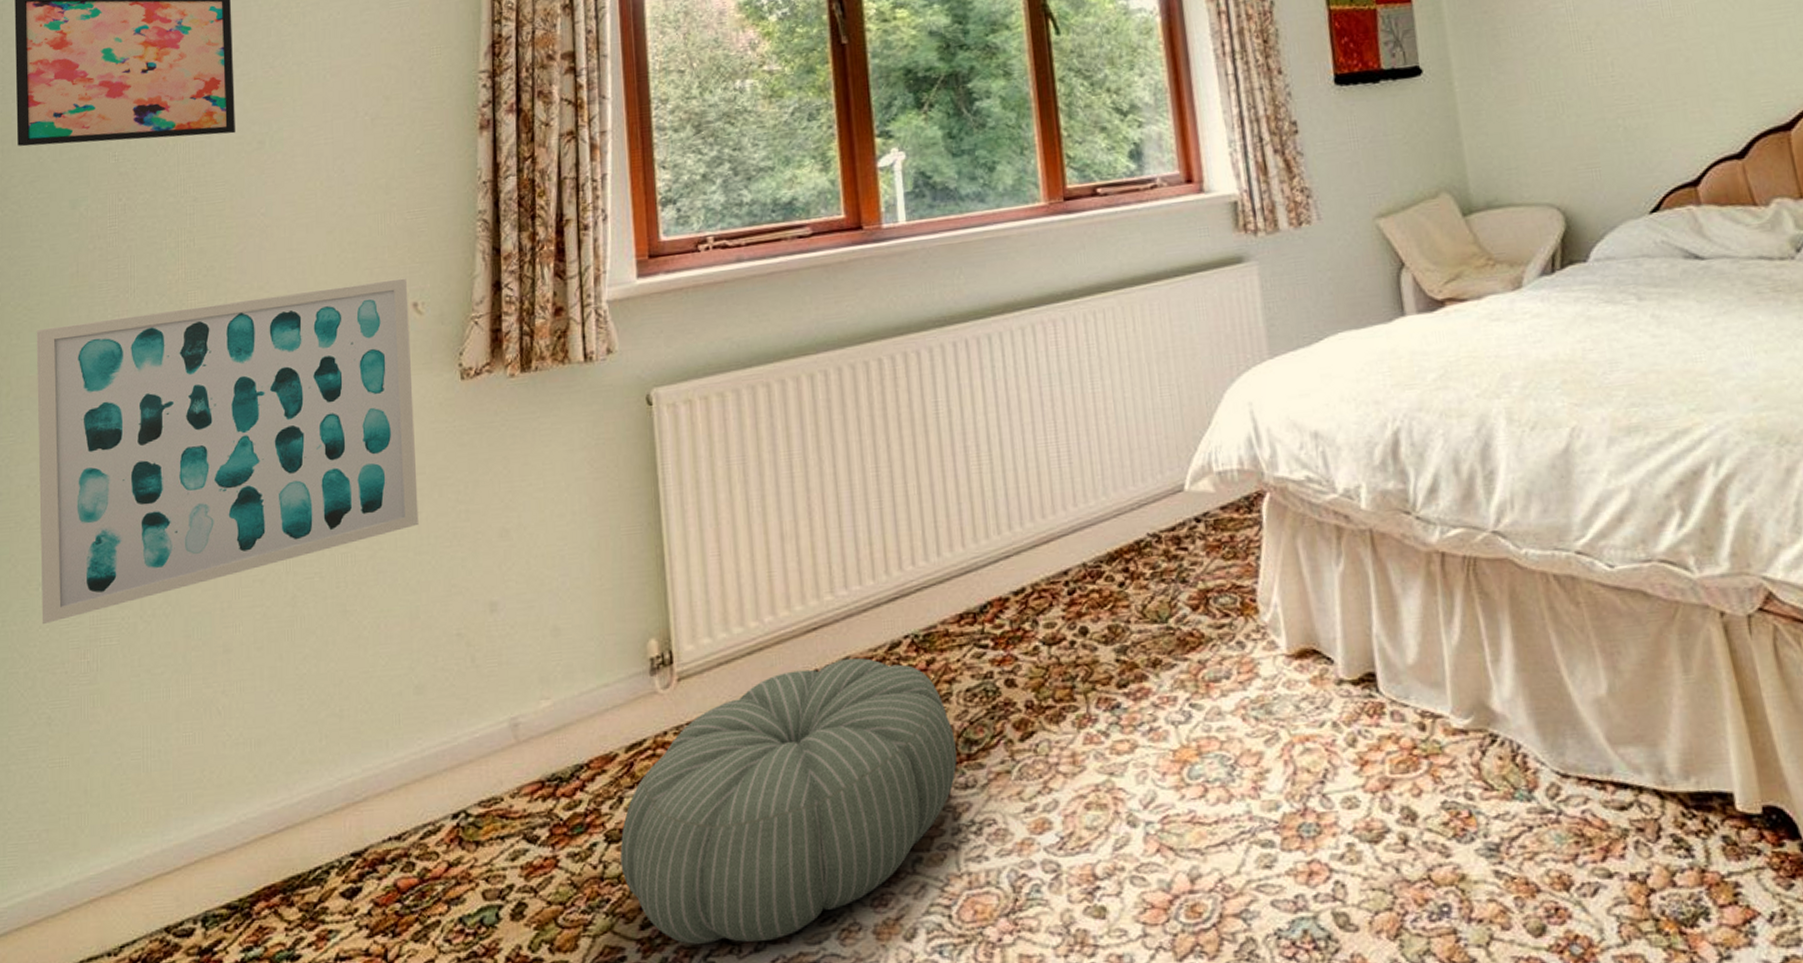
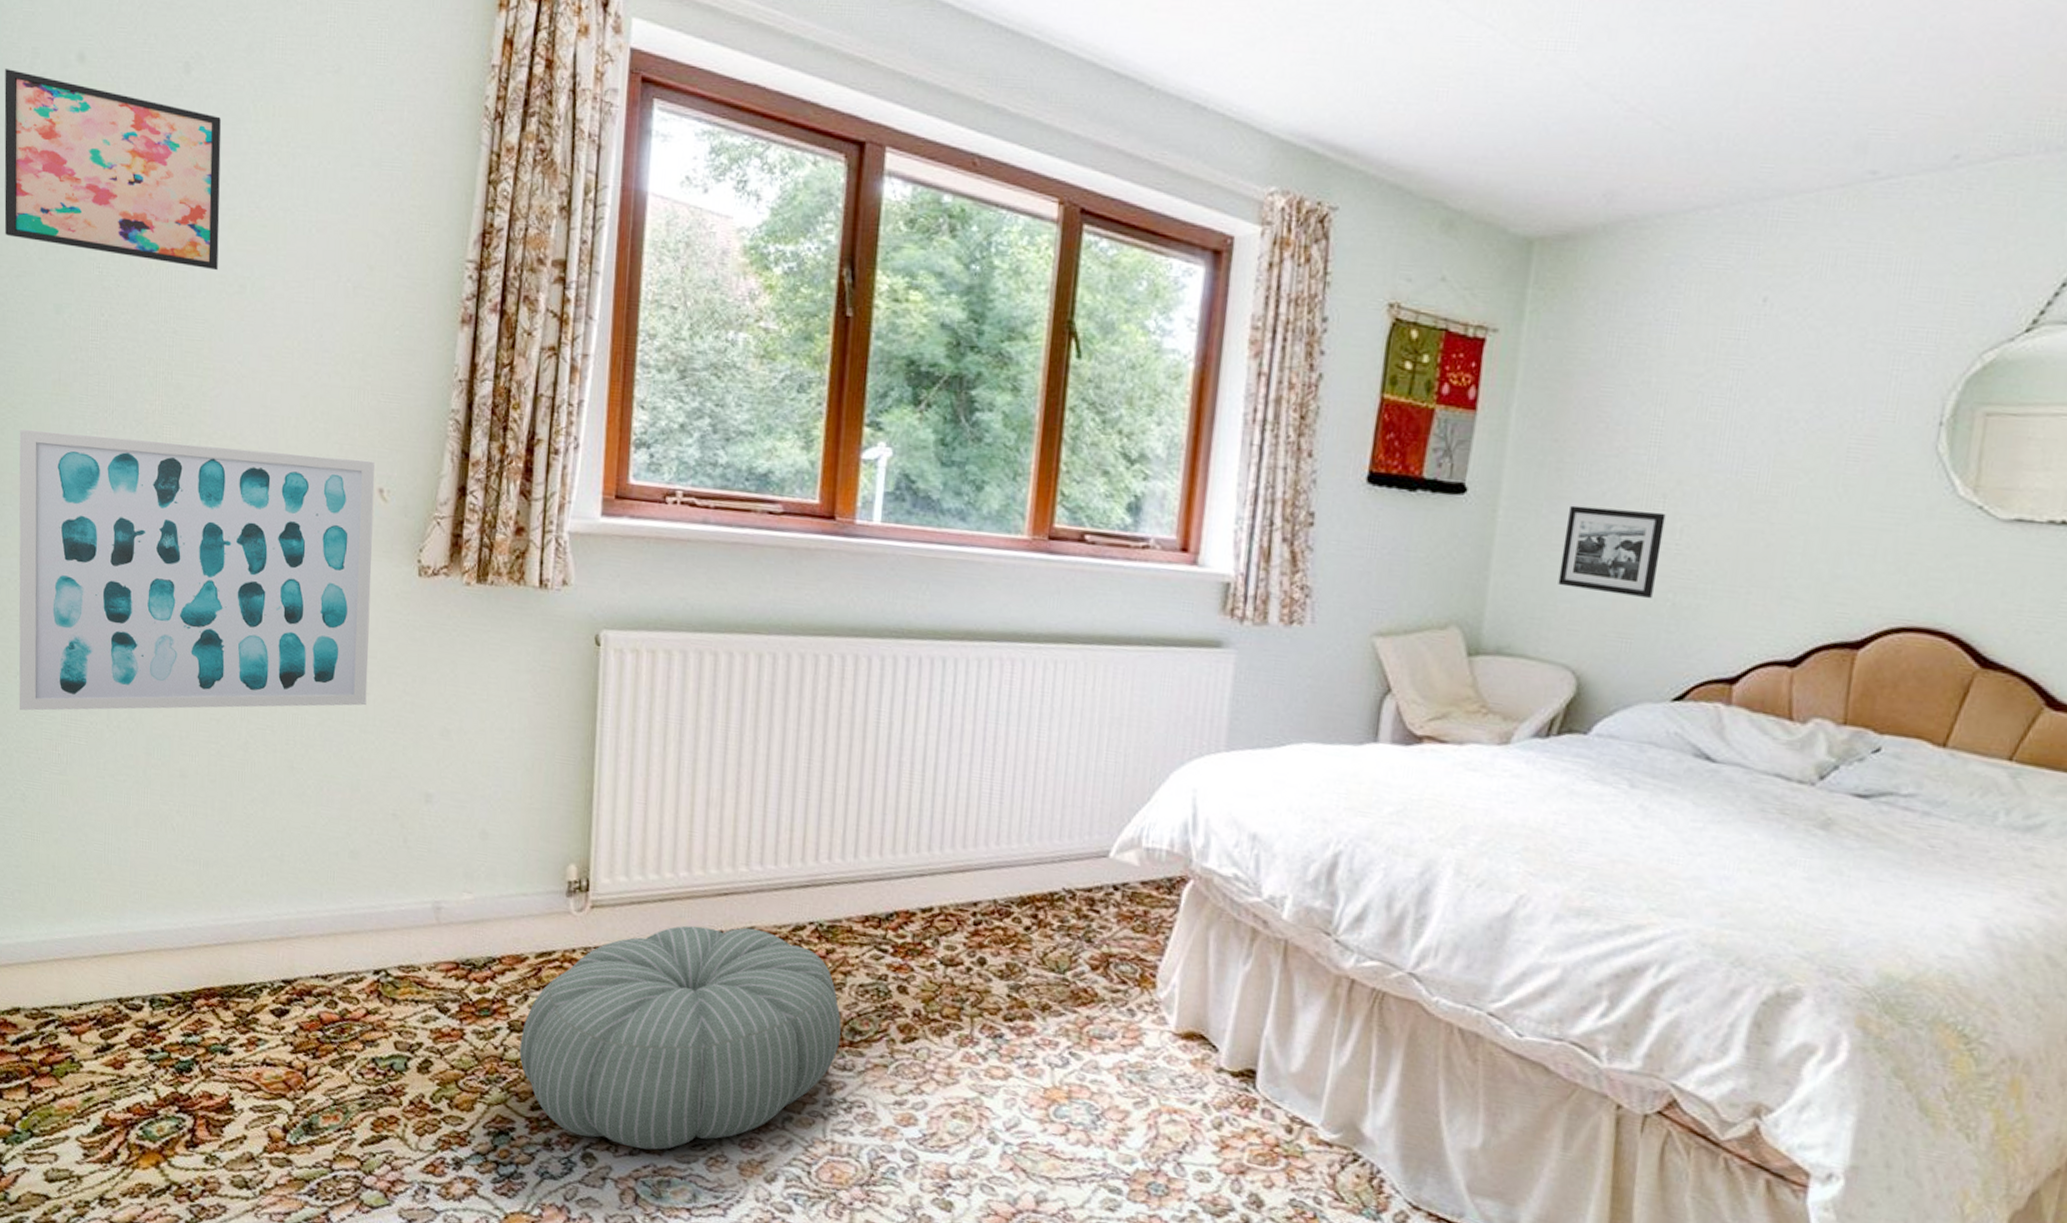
picture frame: none [1514,52,1605,135] -> present [1558,505,1666,599]

